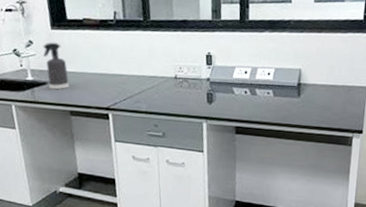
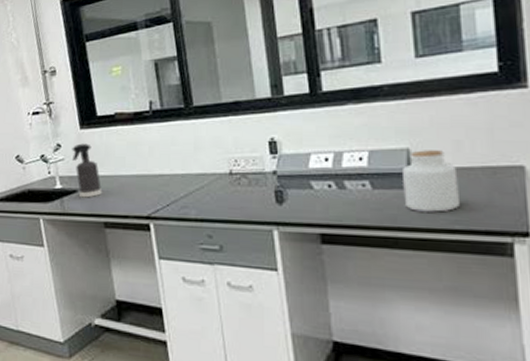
jar: none [293,71,328,115] -> present [401,150,460,212]

